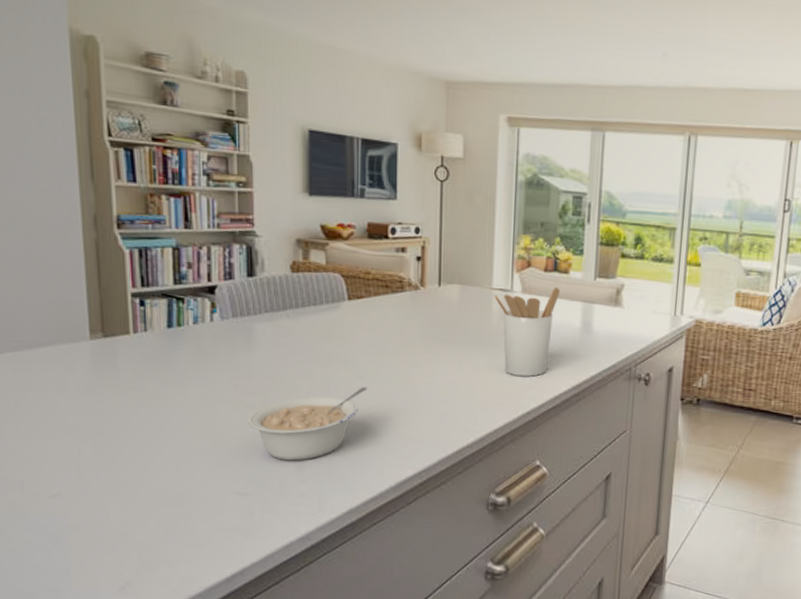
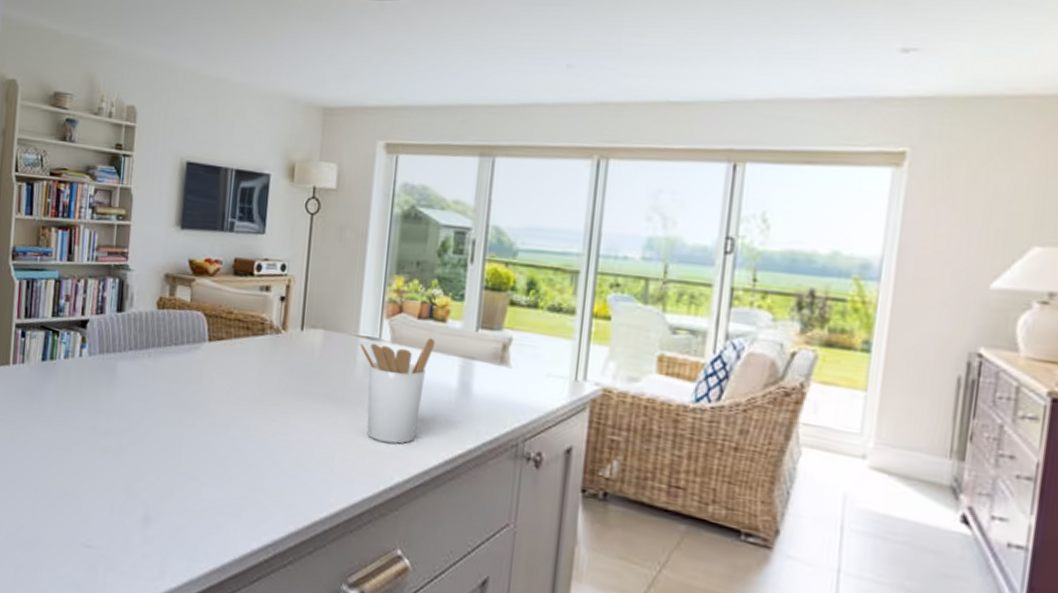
legume: present [248,387,368,461] -> none [102,439,220,516]

